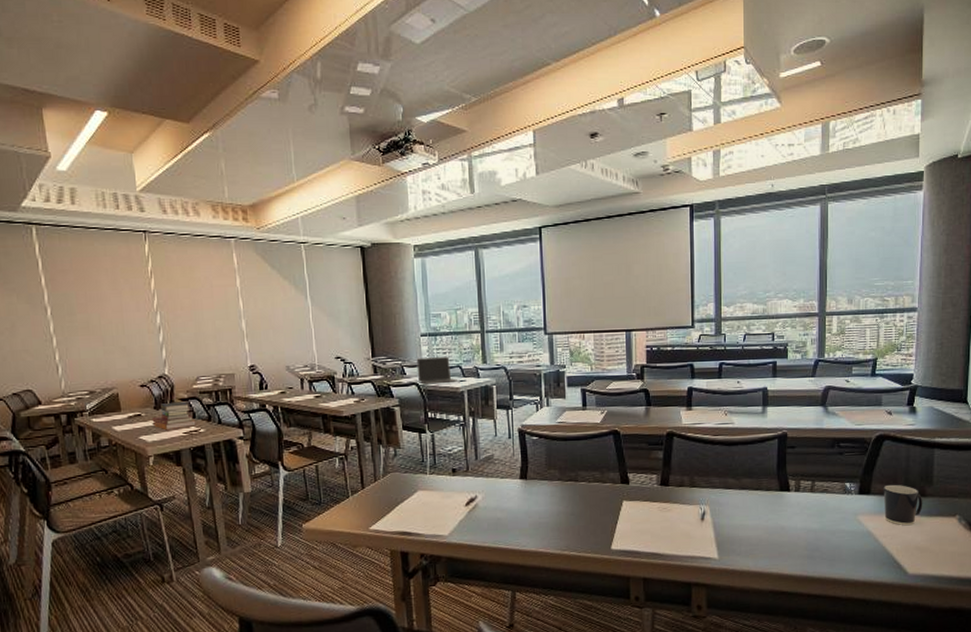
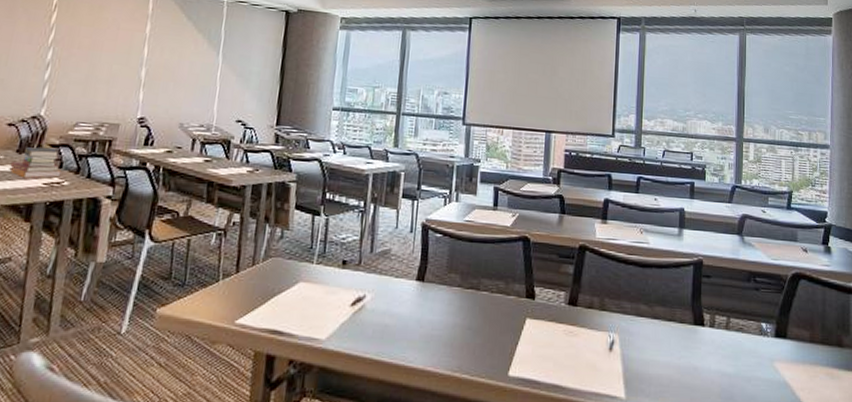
laptop: present [416,356,457,385] -> none [322,133,364,163]
mug: present [883,484,923,526] -> none [800,329,841,379]

